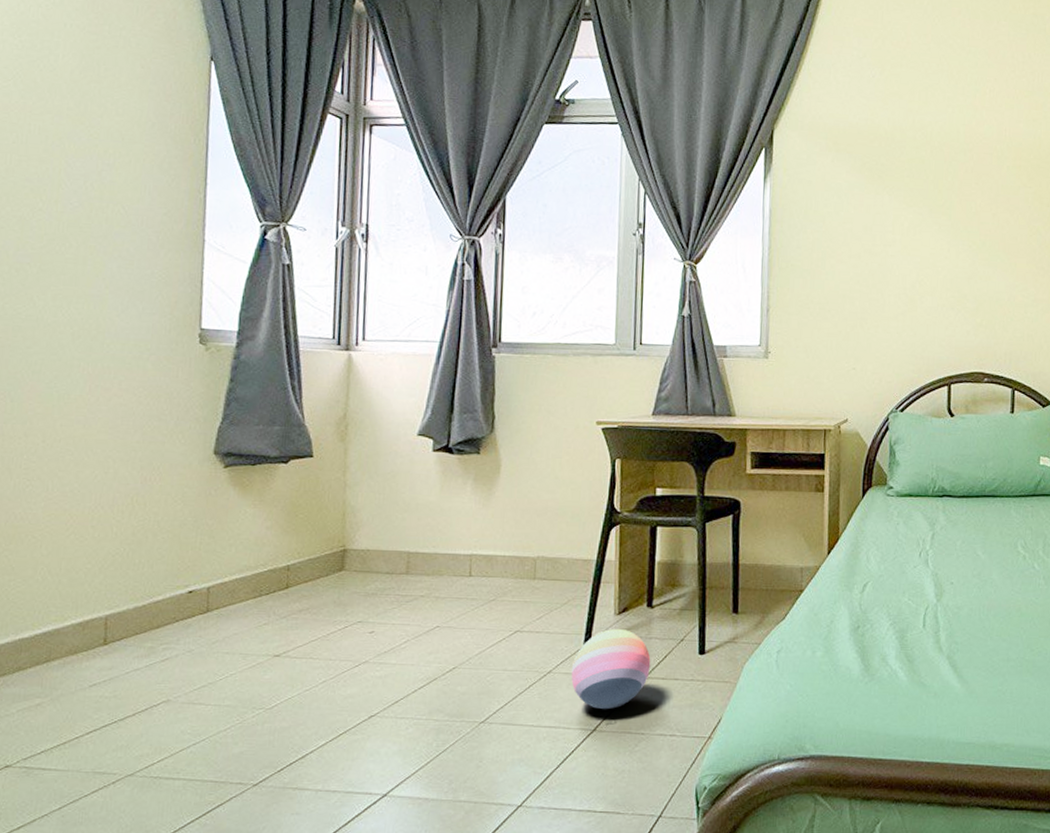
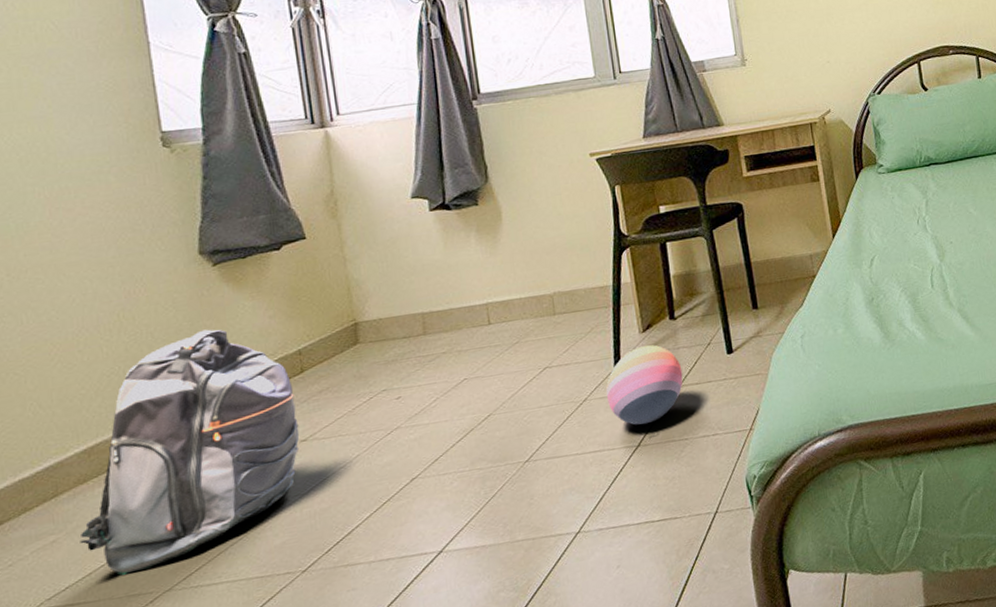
backpack: none [61,528,276,751] -> present [80,329,300,576]

